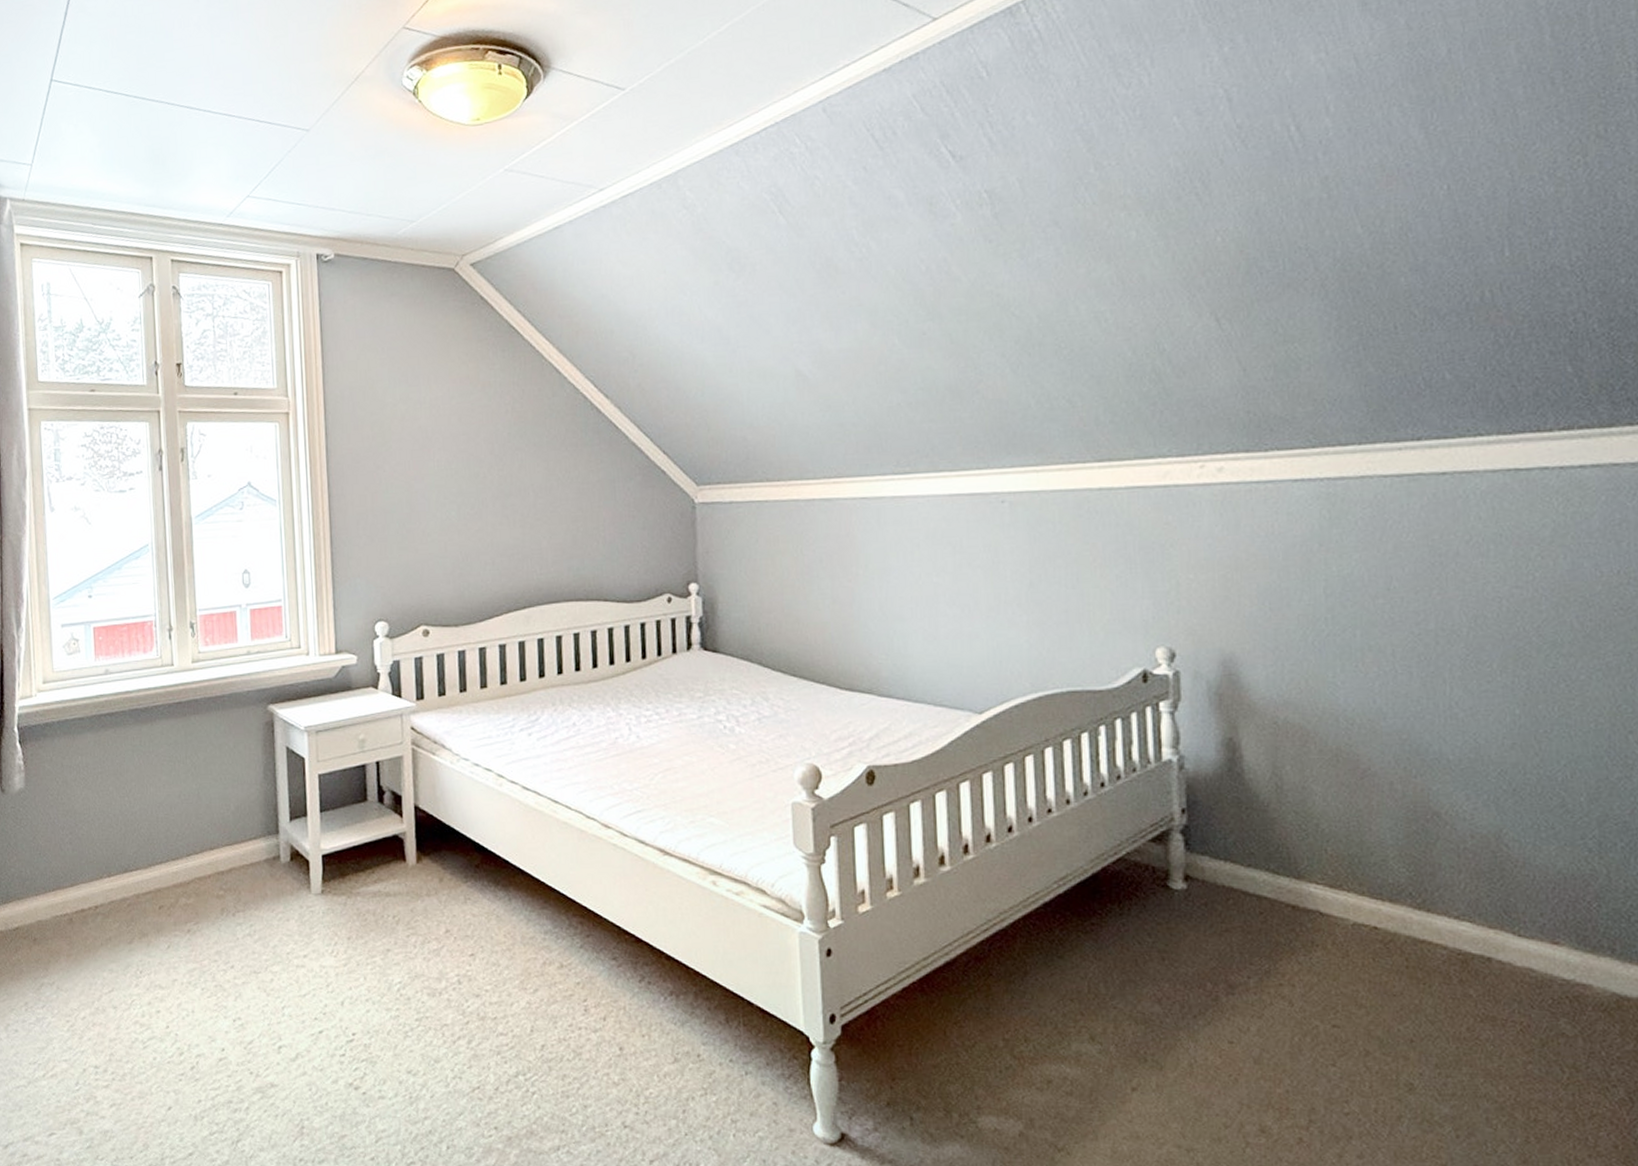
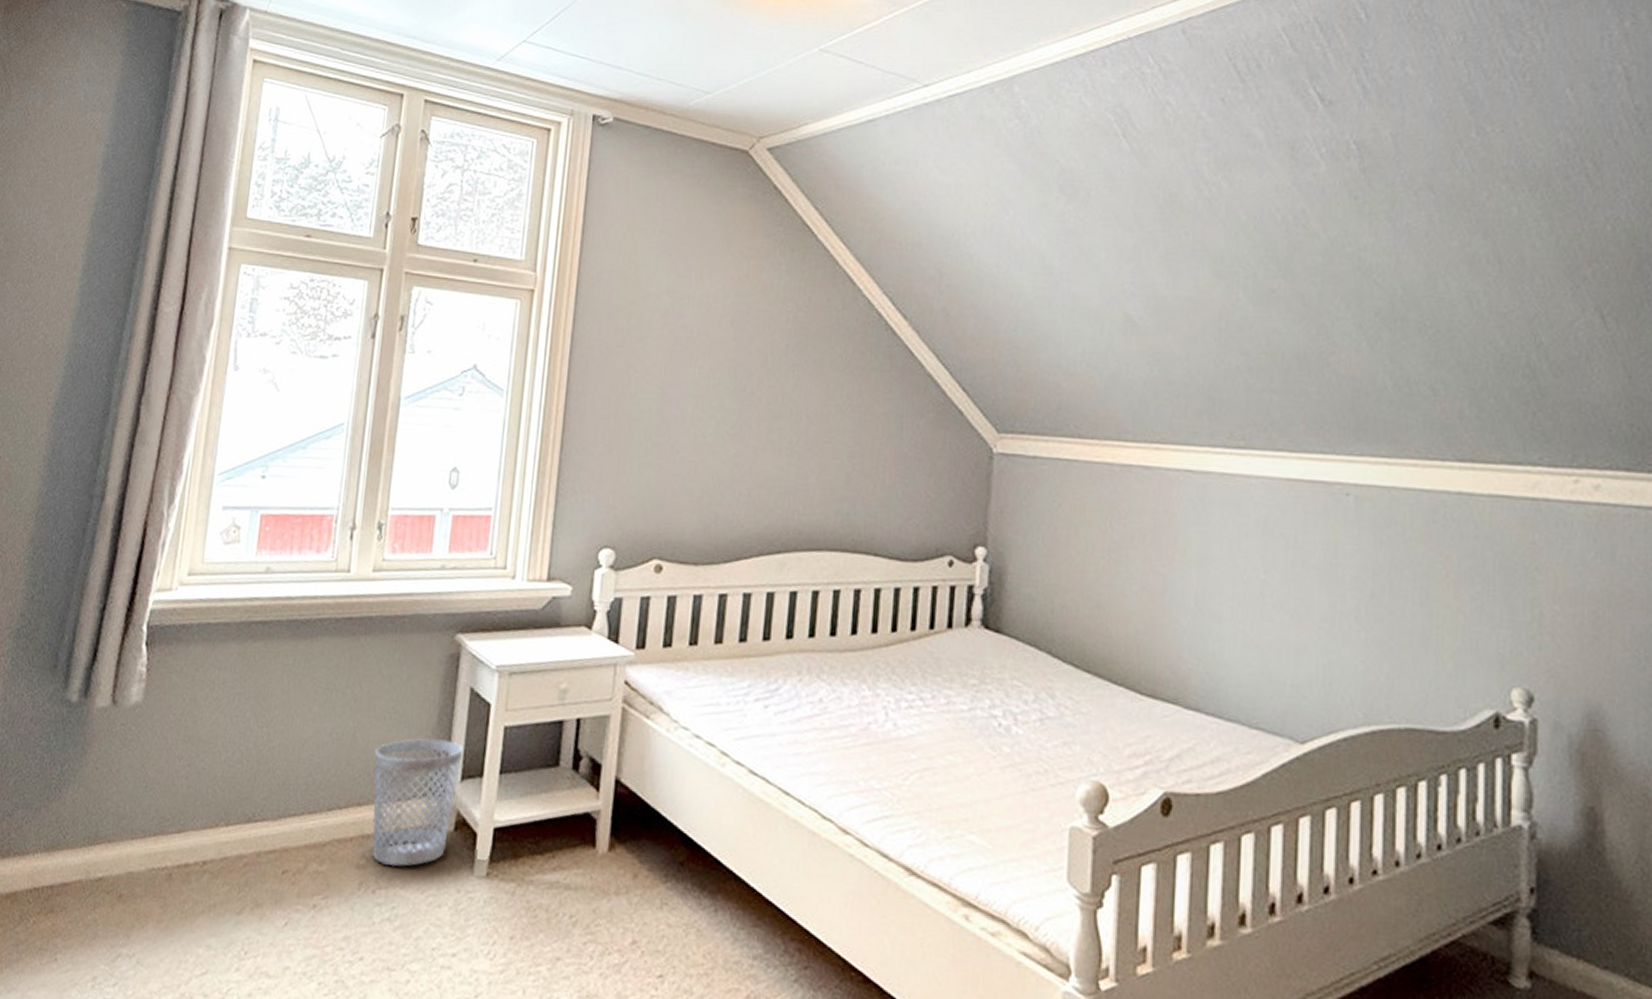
wastebasket: none [216,790,288,893] -> present [372,738,464,866]

